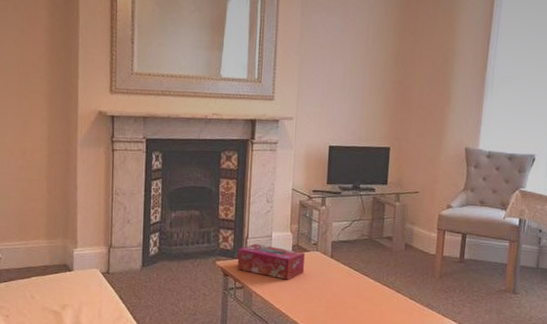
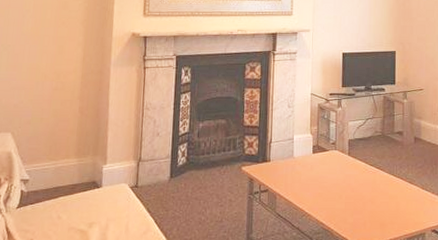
tissue box: present [237,243,305,280] -> none [261,147,325,180]

